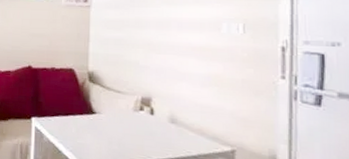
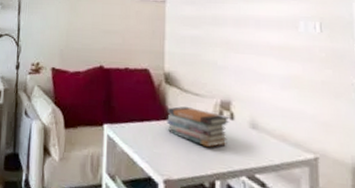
book stack: none [90,102,150,140] -> present [167,106,230,148]

